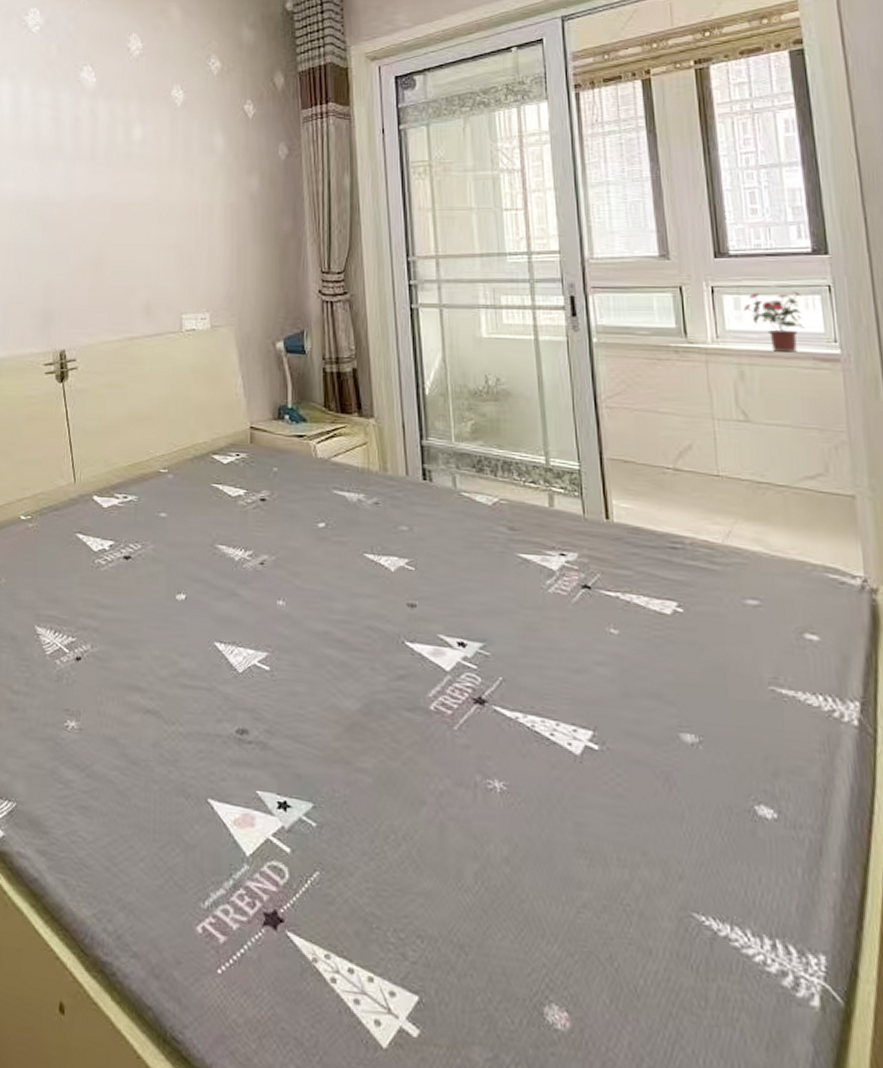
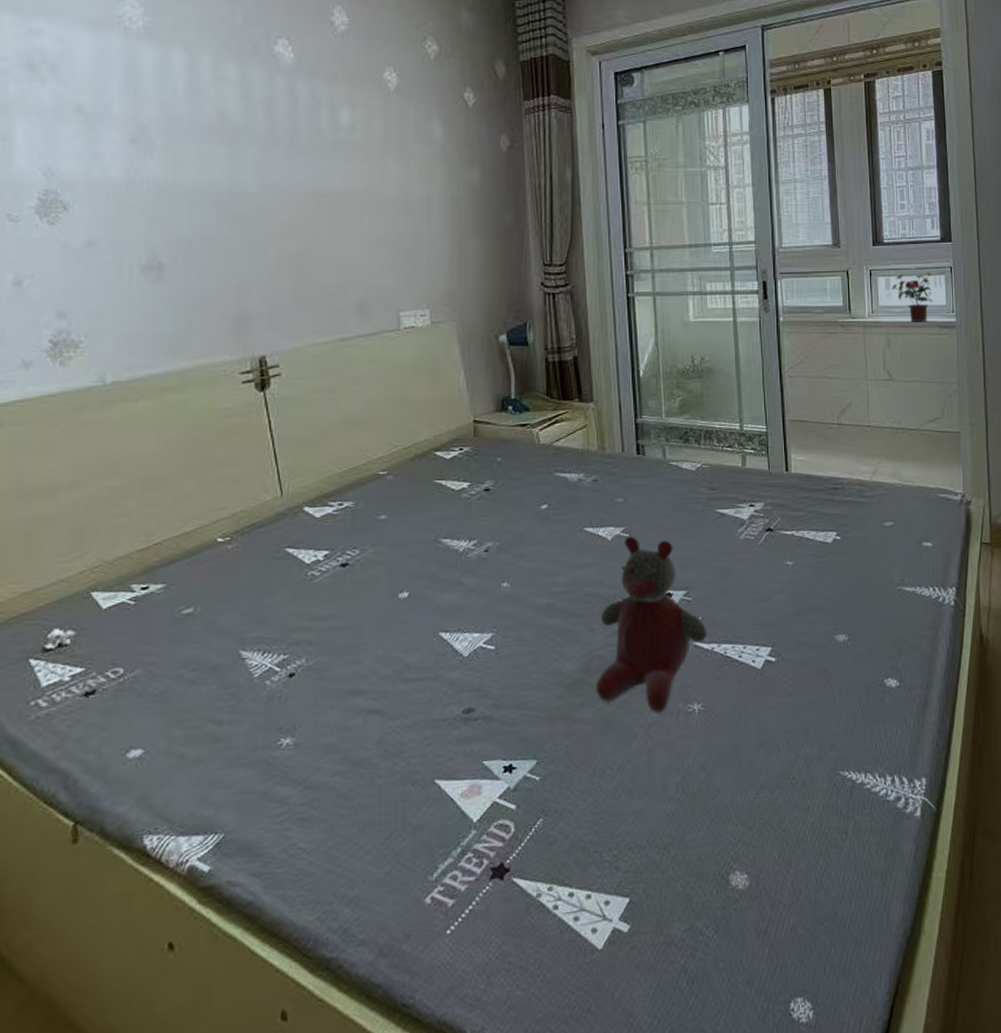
stuffed bear: none [377,569,510,782] -> present [595,536,707,713]

